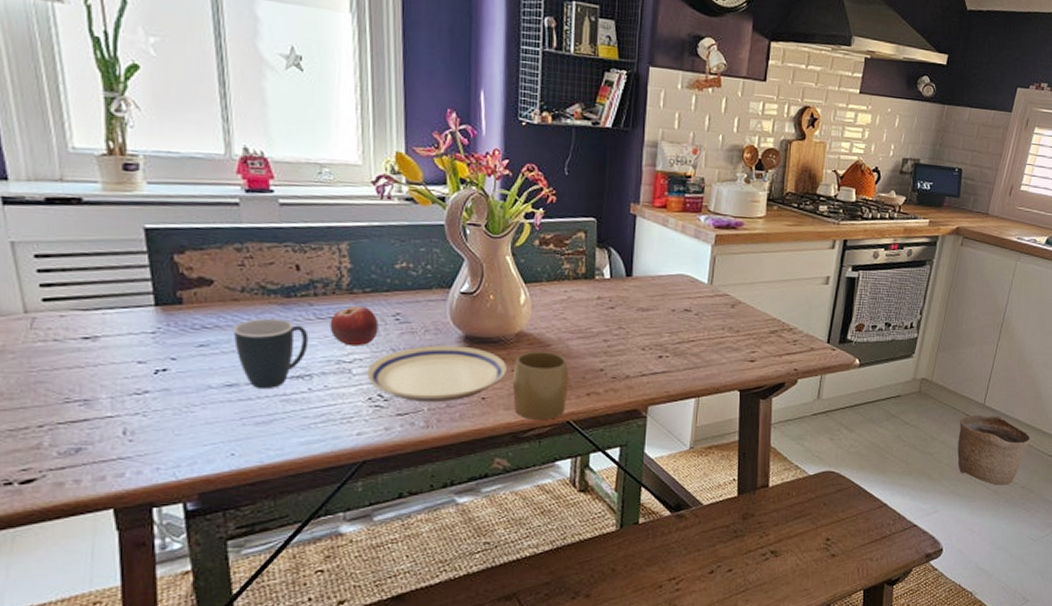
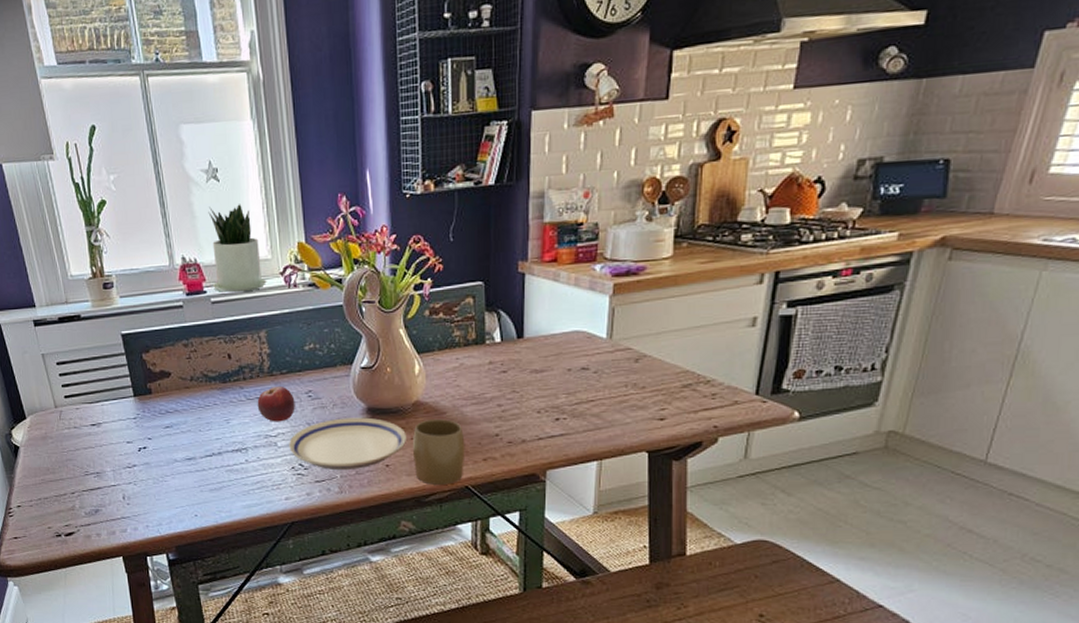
mug: present [233,318,309,388] -> none [187,401,243,461]
planter: none [282,96,355,198] -> present [208,204,267,293]
basket: present [957,415,1031,486] -> none [943,474,1063,563]

